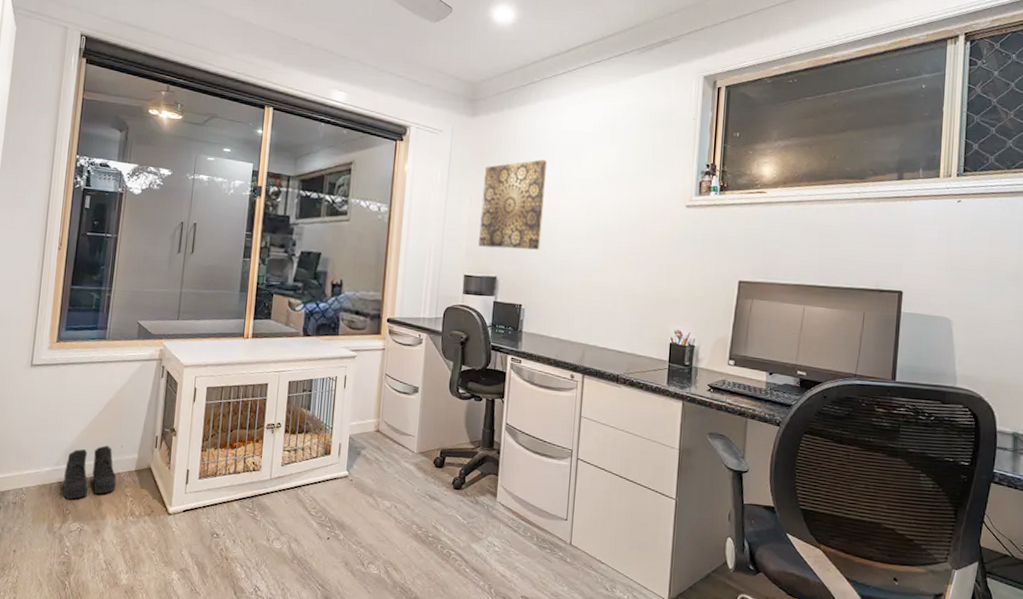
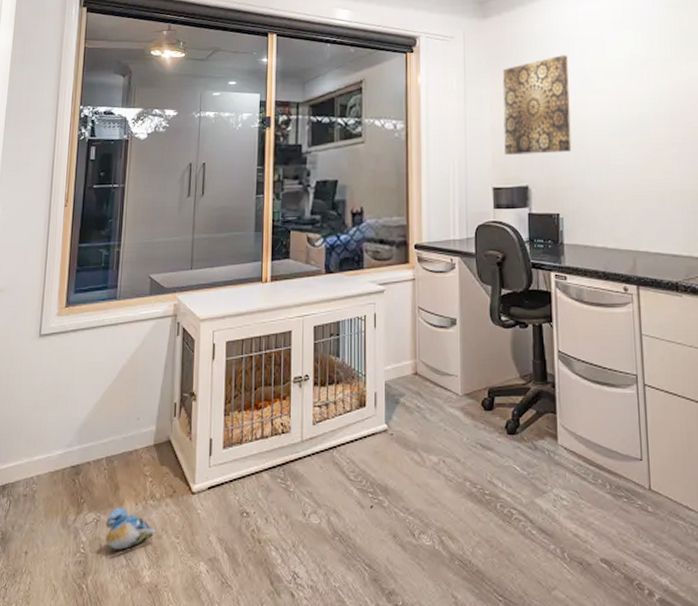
boots: present [62,445,117,500] -> none [76,419,134,486]
plush toy: none [88,520,135,556] -> present [105,507,157,550]

